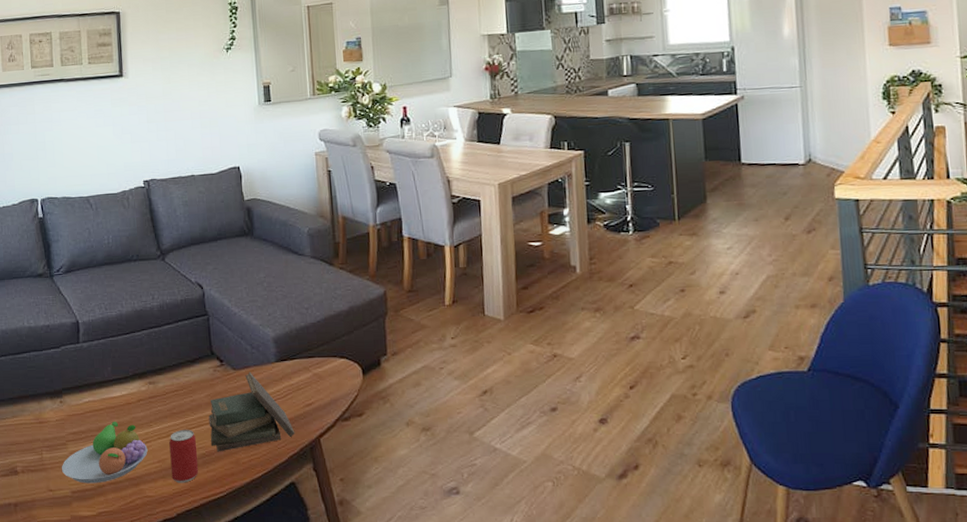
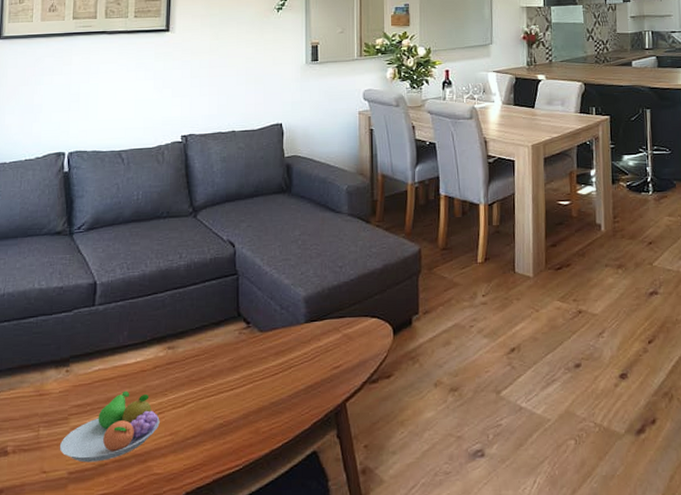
beer can: present [169,429,199,483] -> none [184,397,215,458]
book: present [208,372,295,452] -> none [229,333,321,421]

